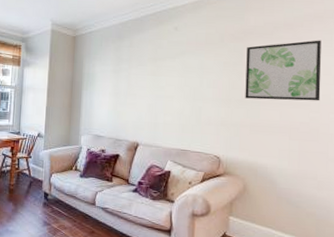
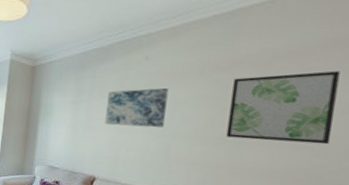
wall art: none [144,56,196,93] -> present [105,88,169,128]

